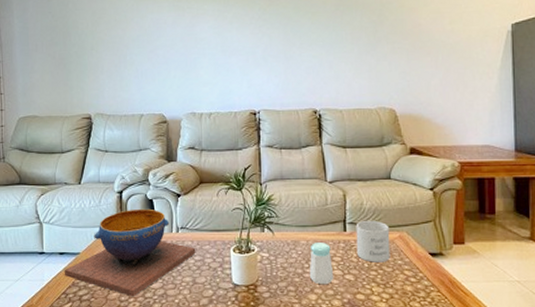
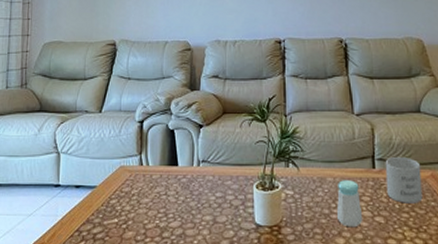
decorative bowl: present [64,208,196,297] -> none [79,139,217,237]

